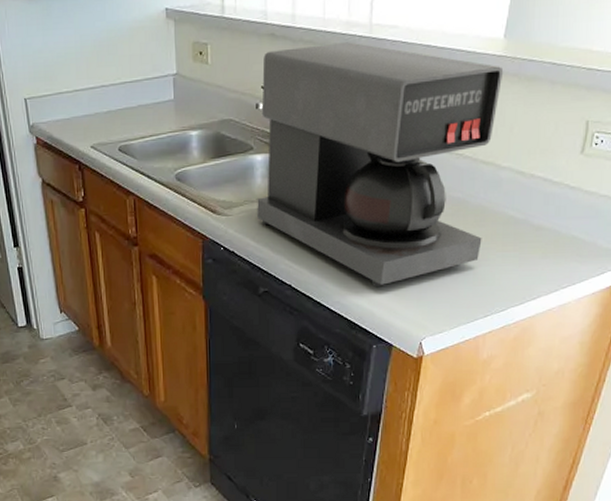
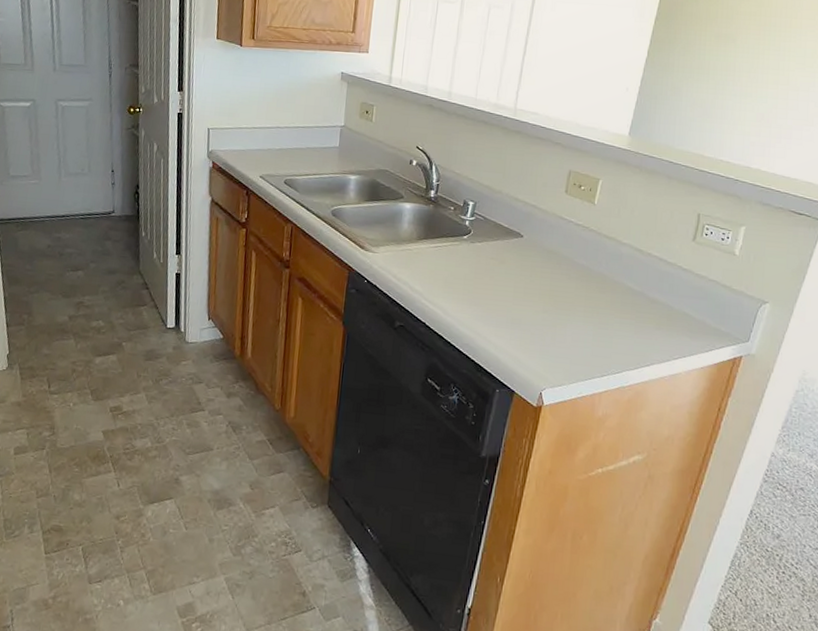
coffee maker: present [257,42,504,287] -> none [401,118,627,335]

